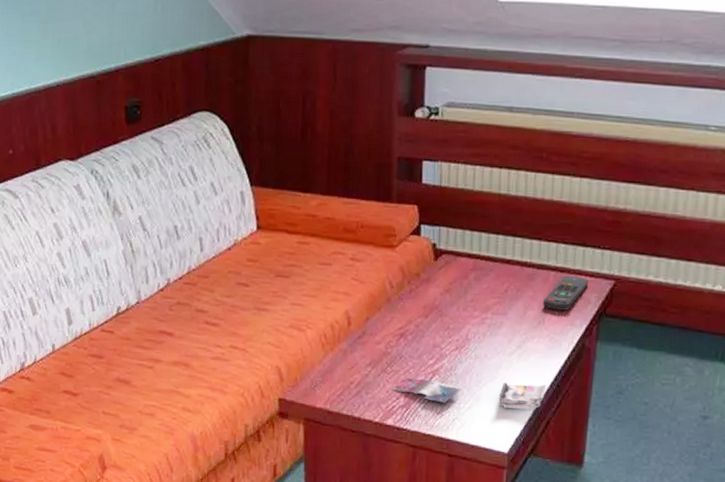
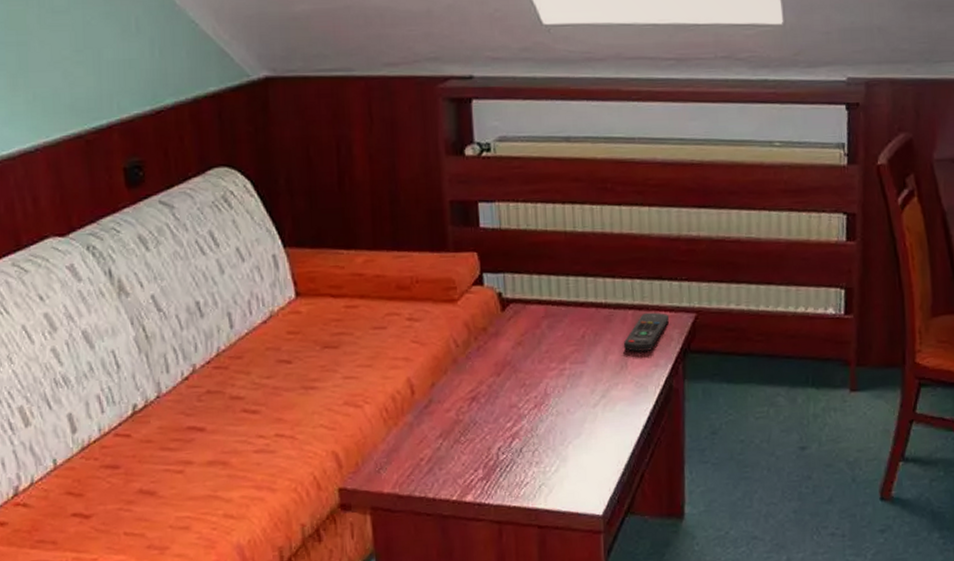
magazine: present [390,378,547,411] -> none [466,434,637,469]

